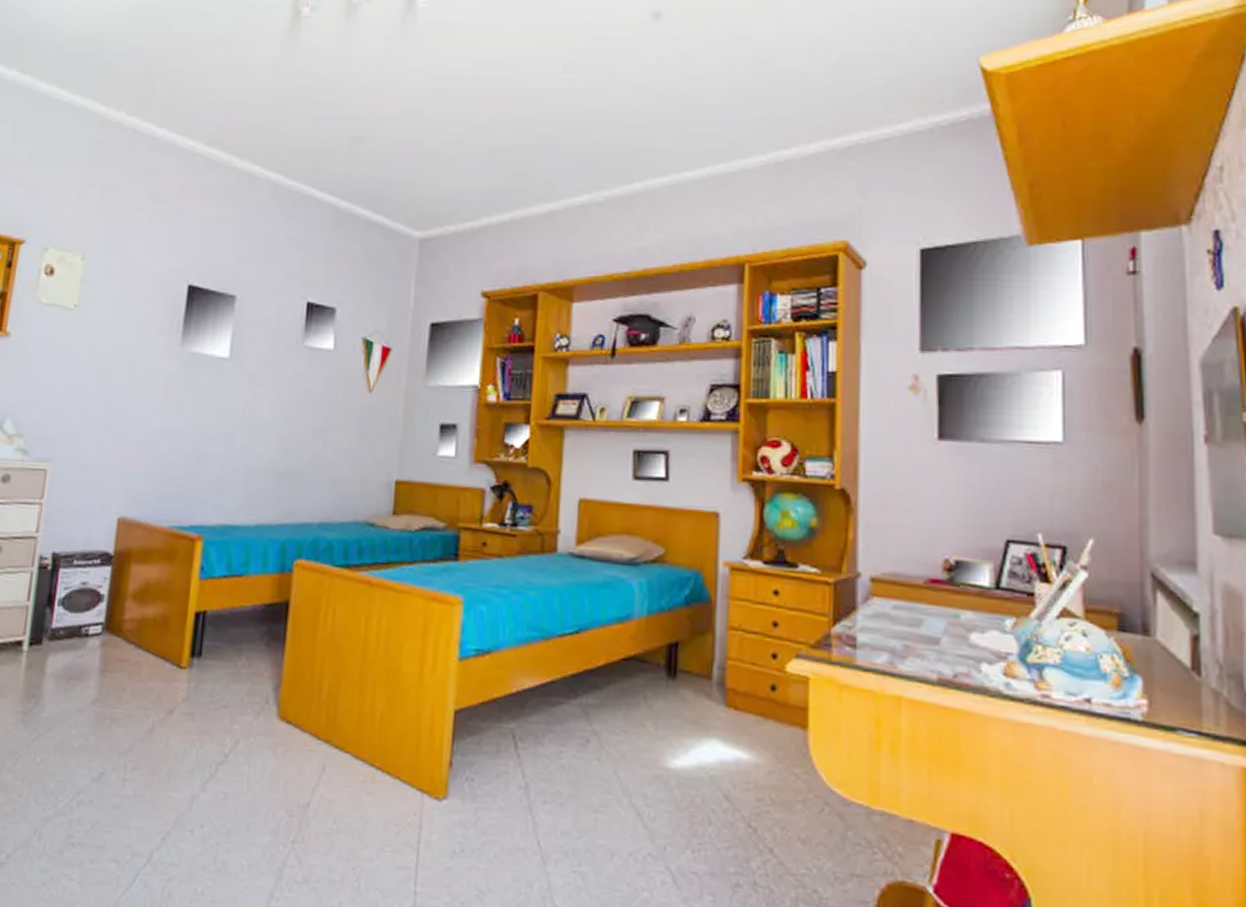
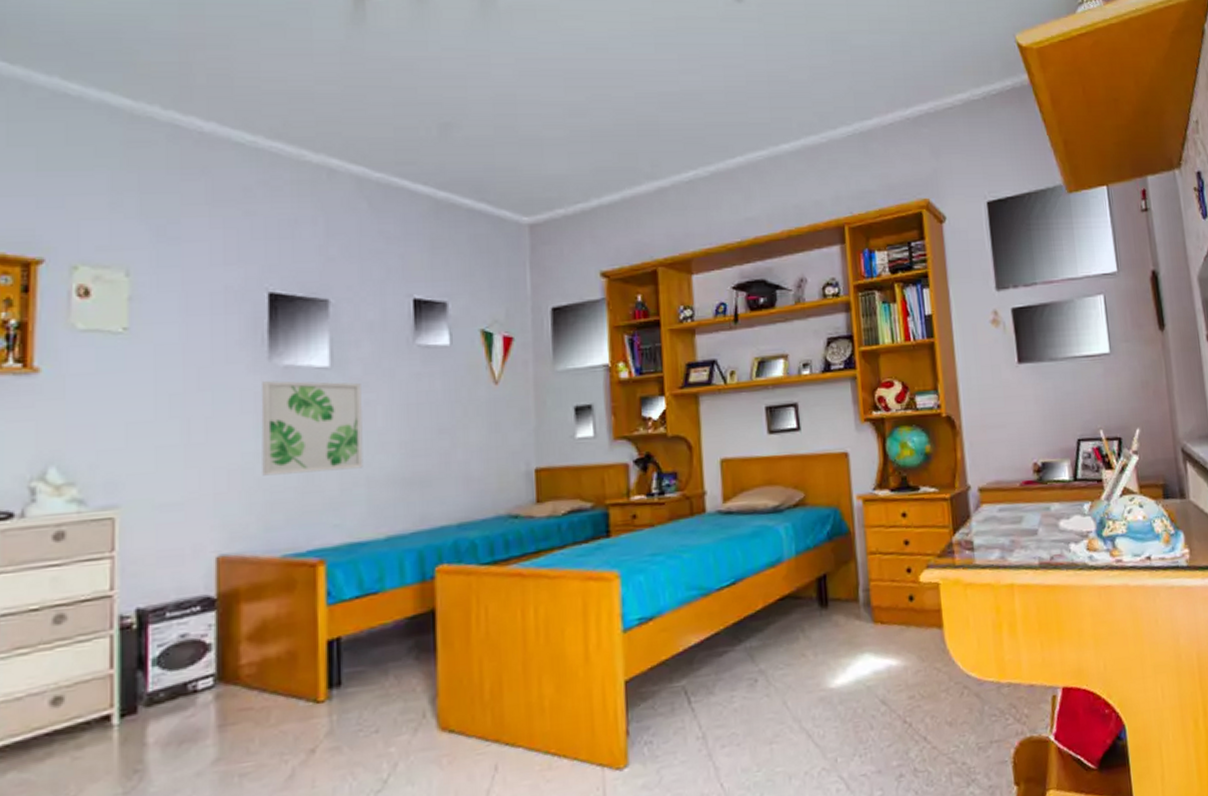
wall art: none [163,365,253,456] -> present [261,380,364,476]

